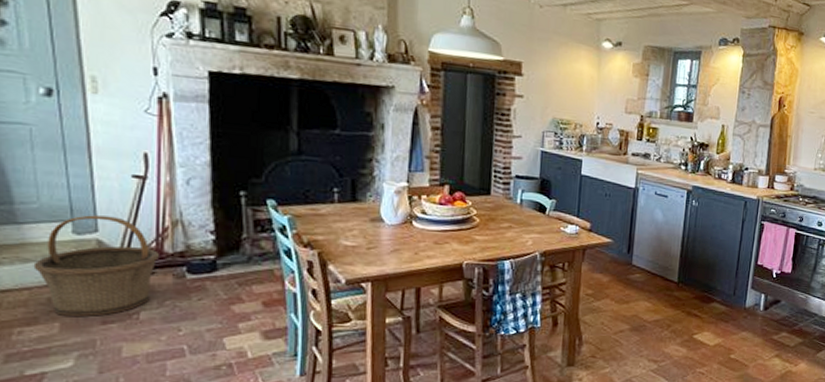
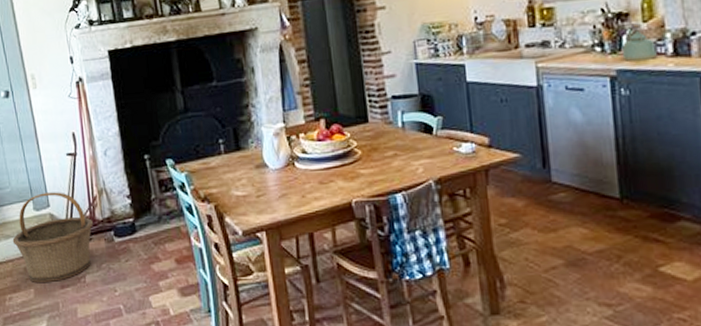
kettle: none [698,153,722,183] -> present [621,23,657,62]

